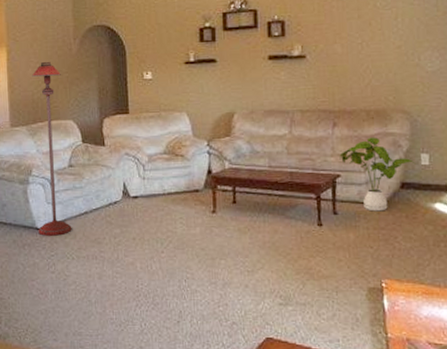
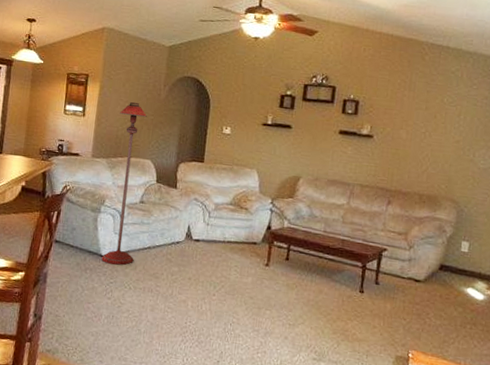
house plant: present [339,137,416,212] -> none [389,219,456,288]

